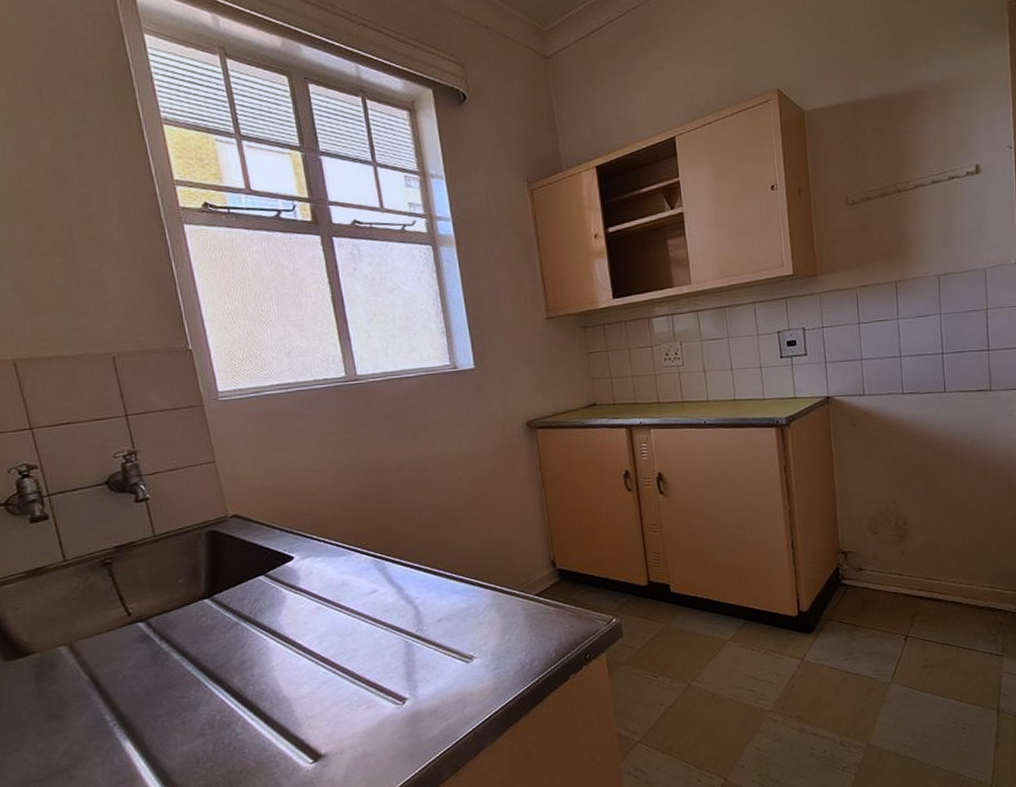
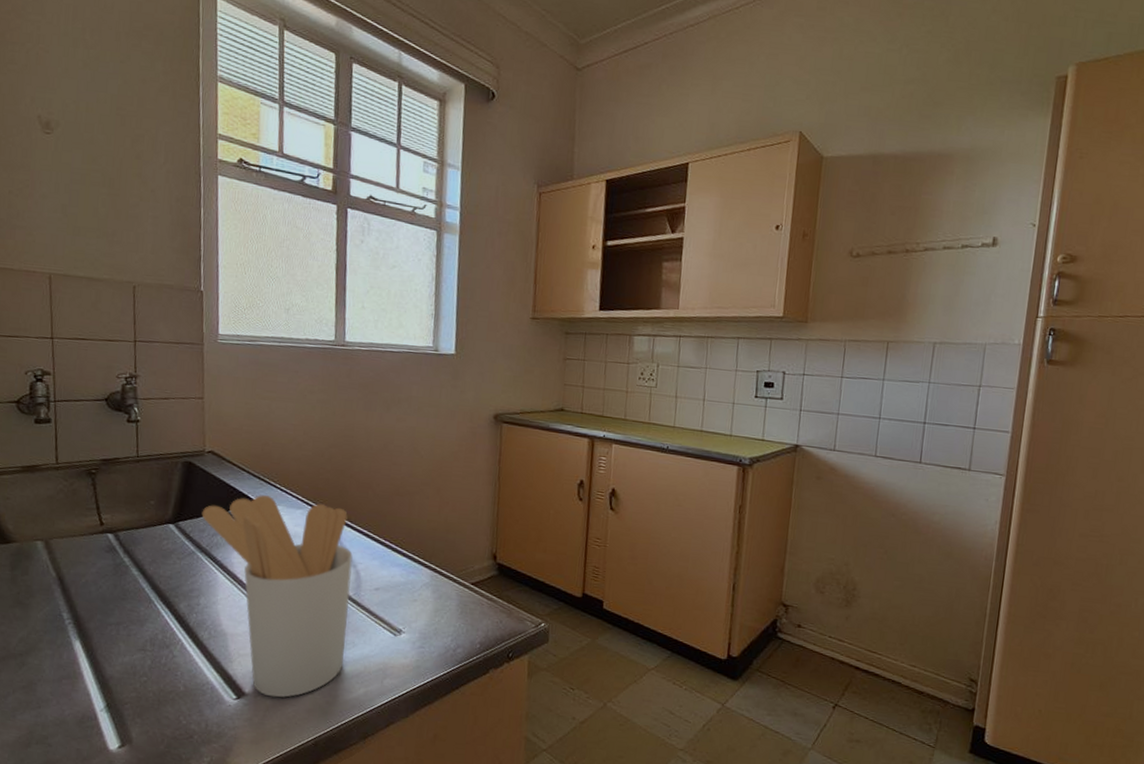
utensil holder: none [237,546,419,753] -> present [201,495,353,698]

